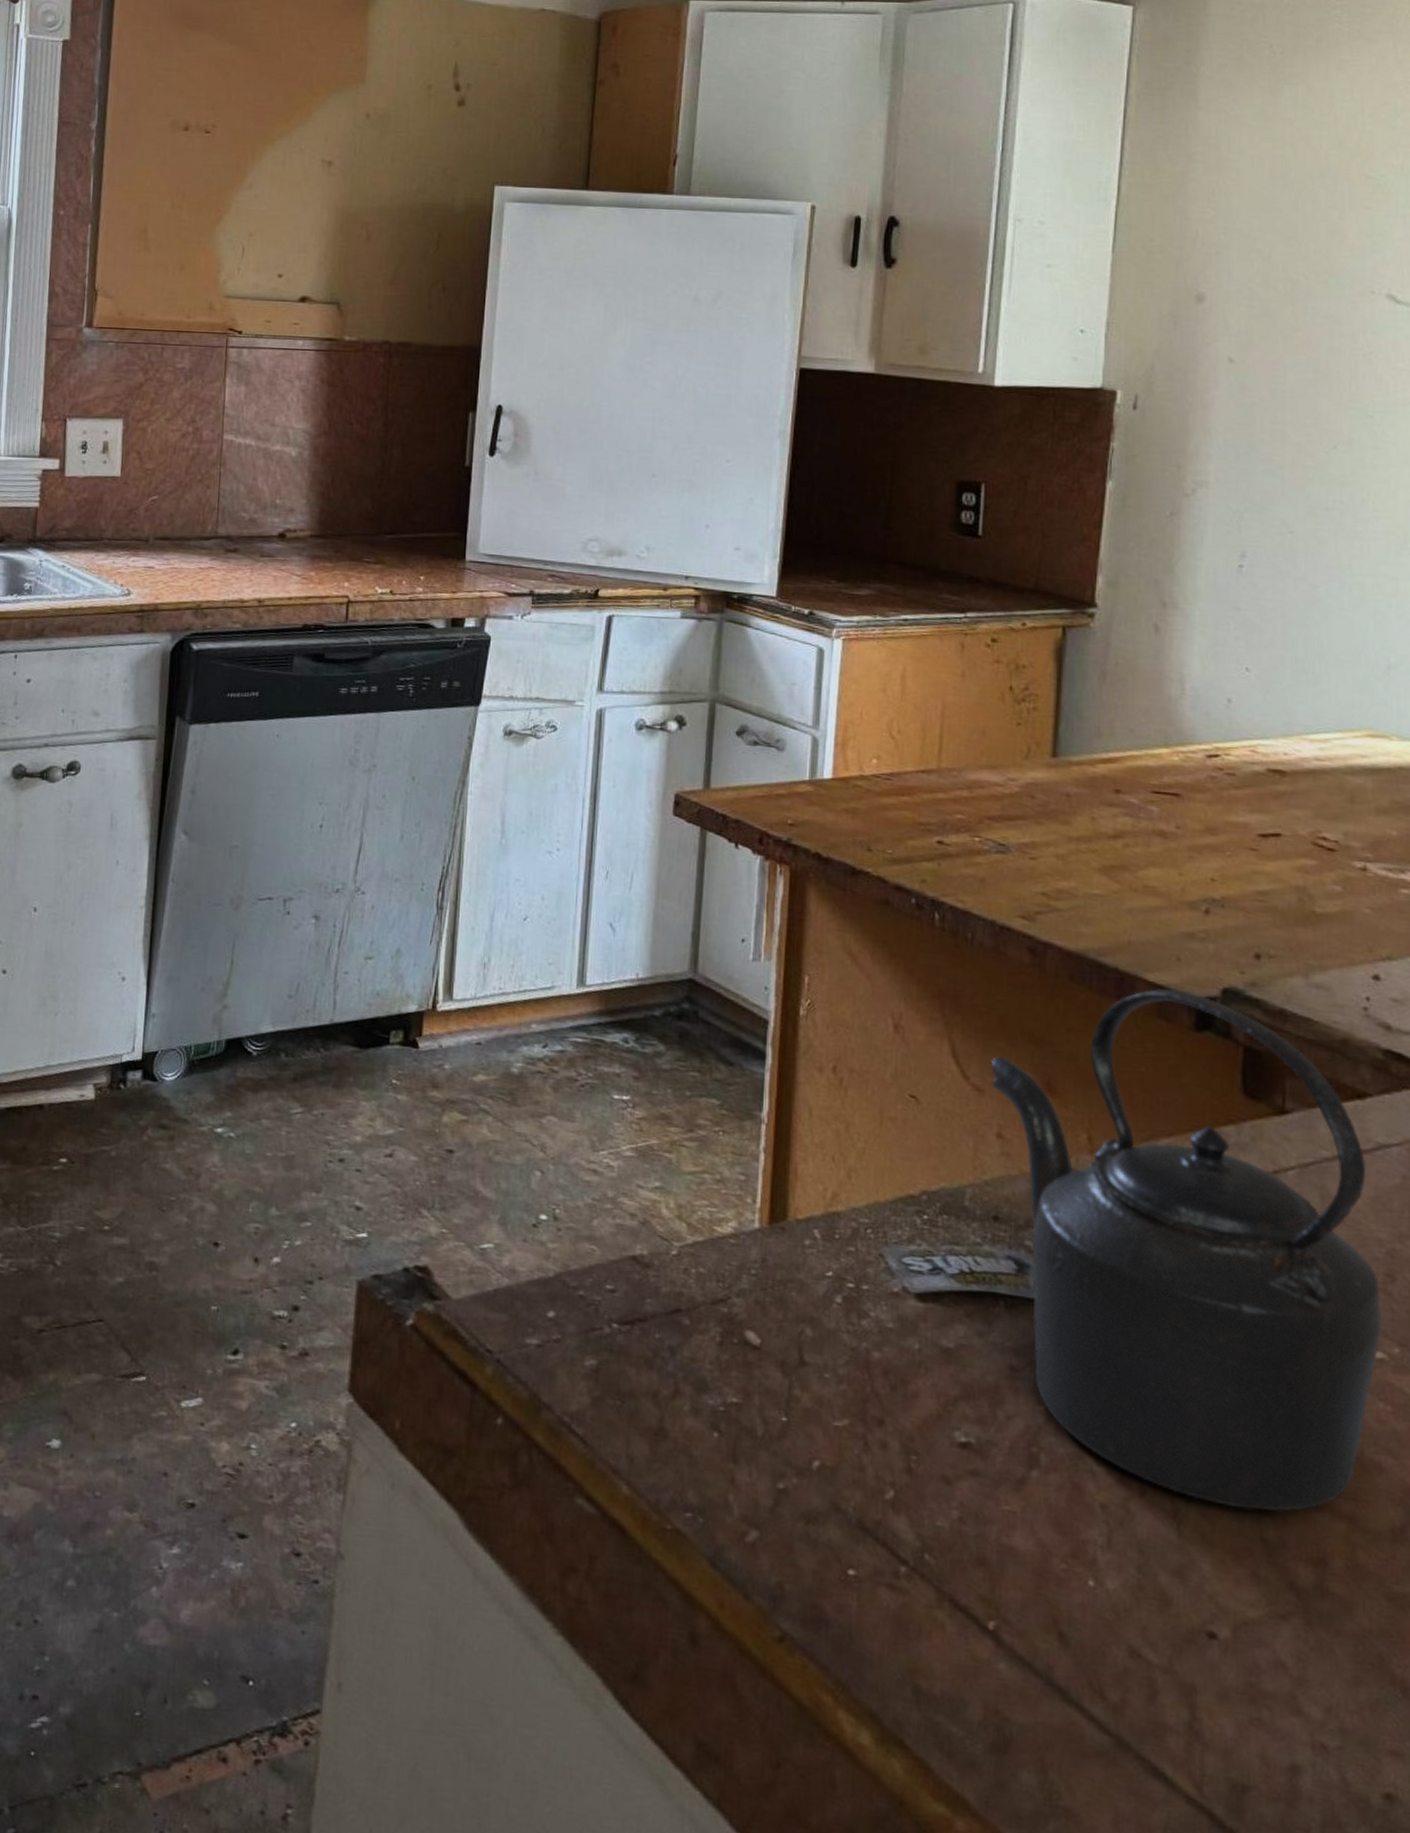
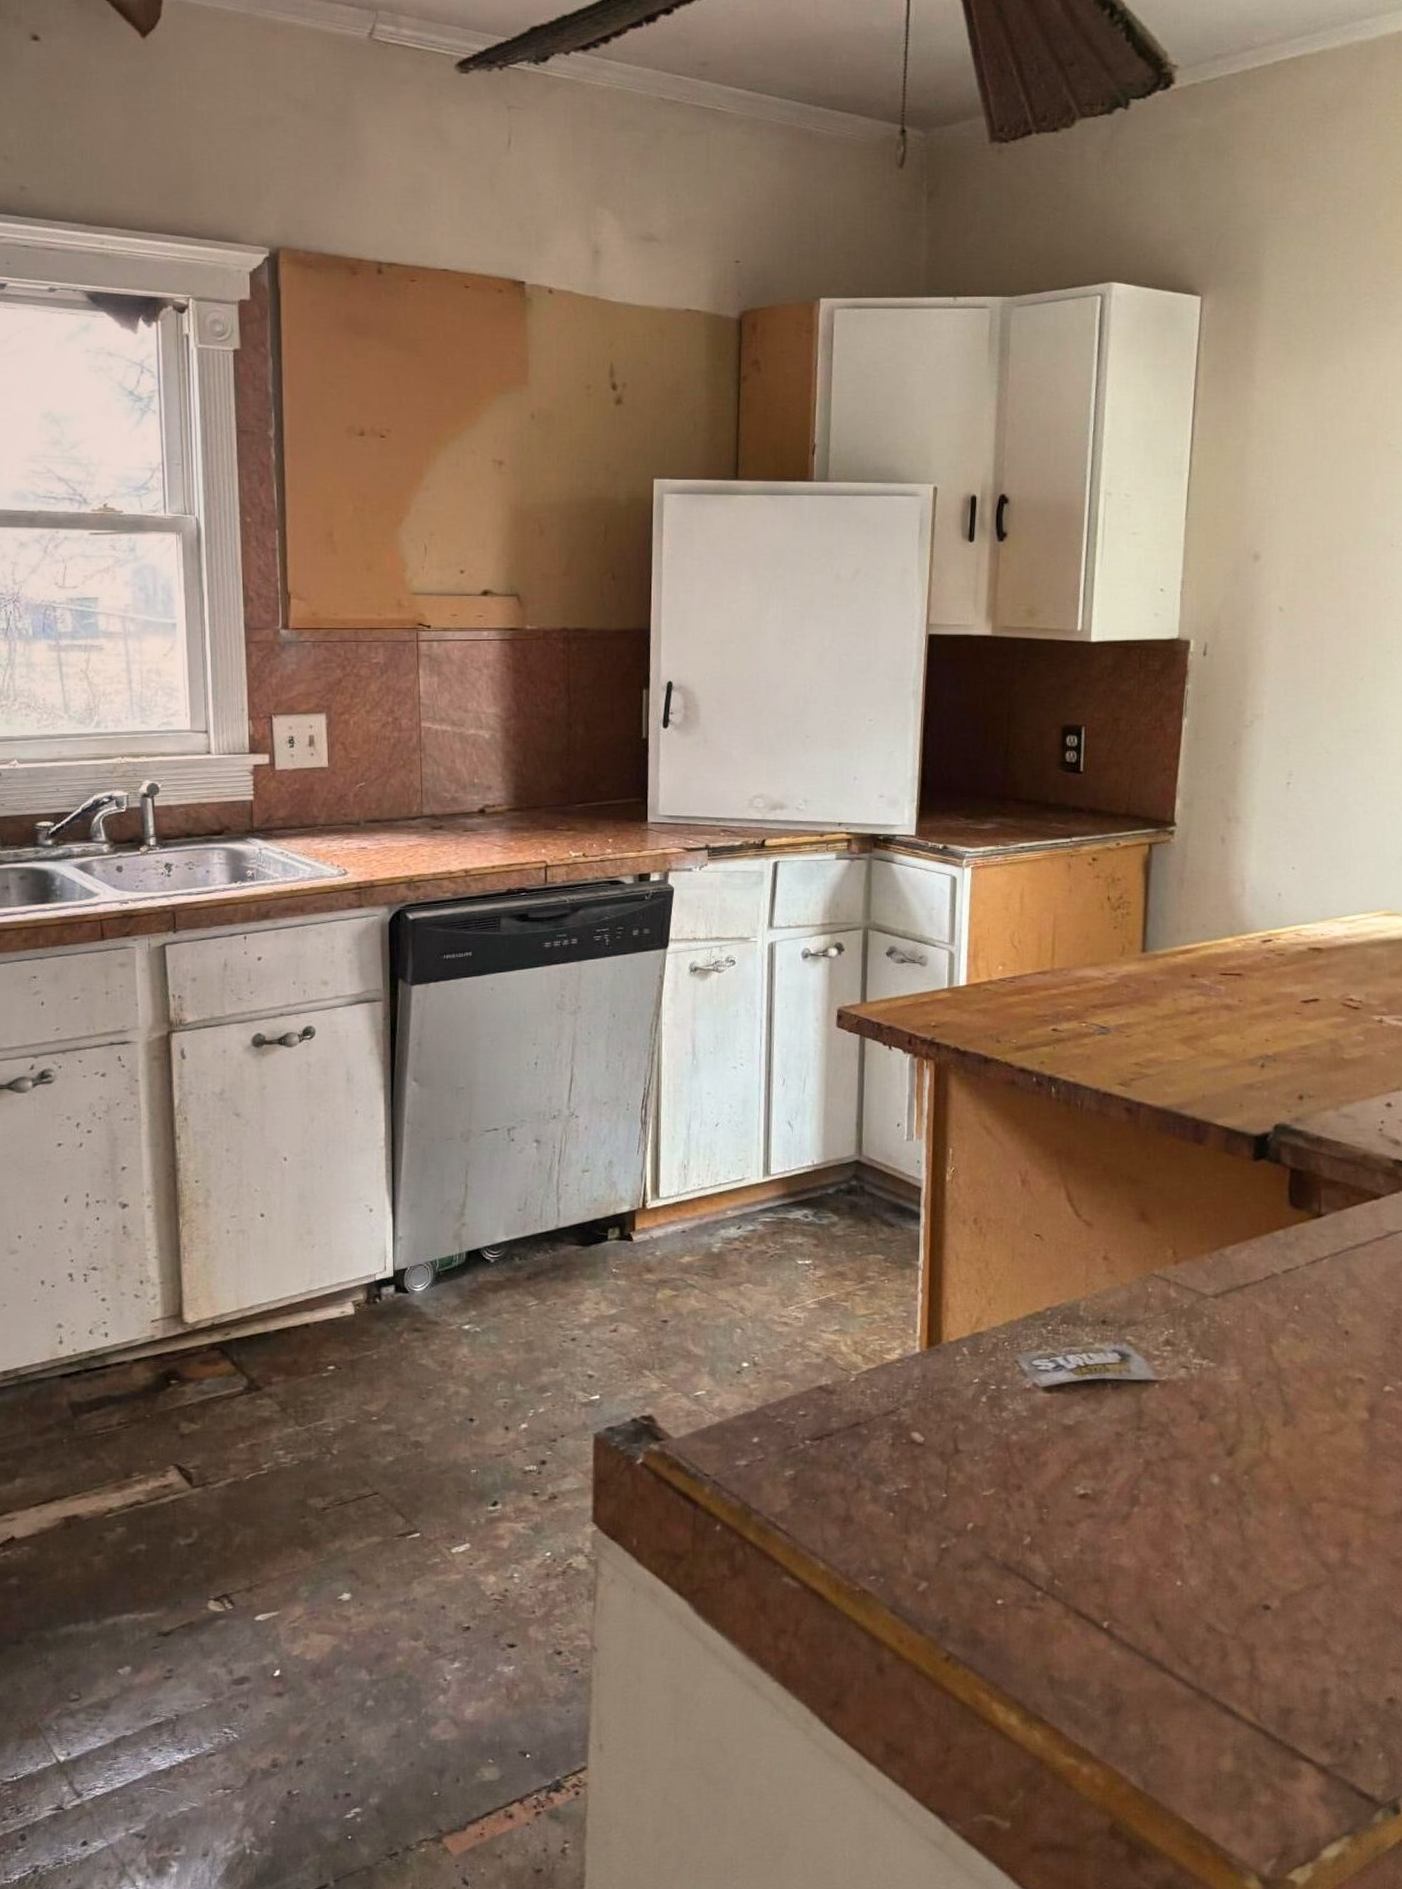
kettle: present [990,988,1382,1512] -> none [1097,1129,1390,1514]

